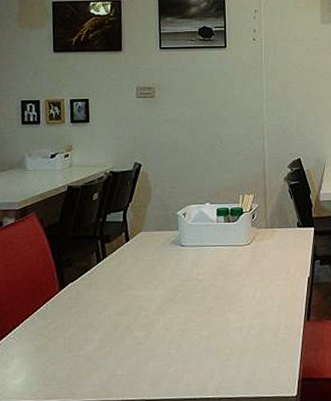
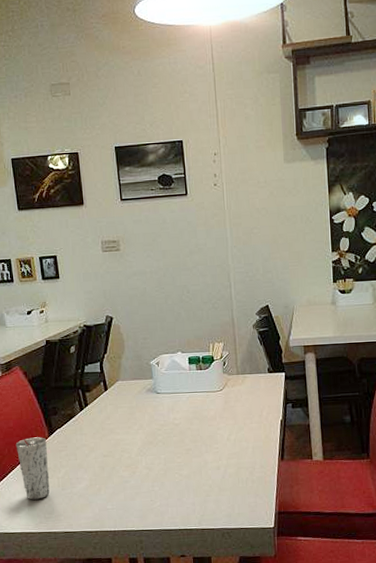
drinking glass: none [20,291,57,364] -> present [15,437,50,500]

